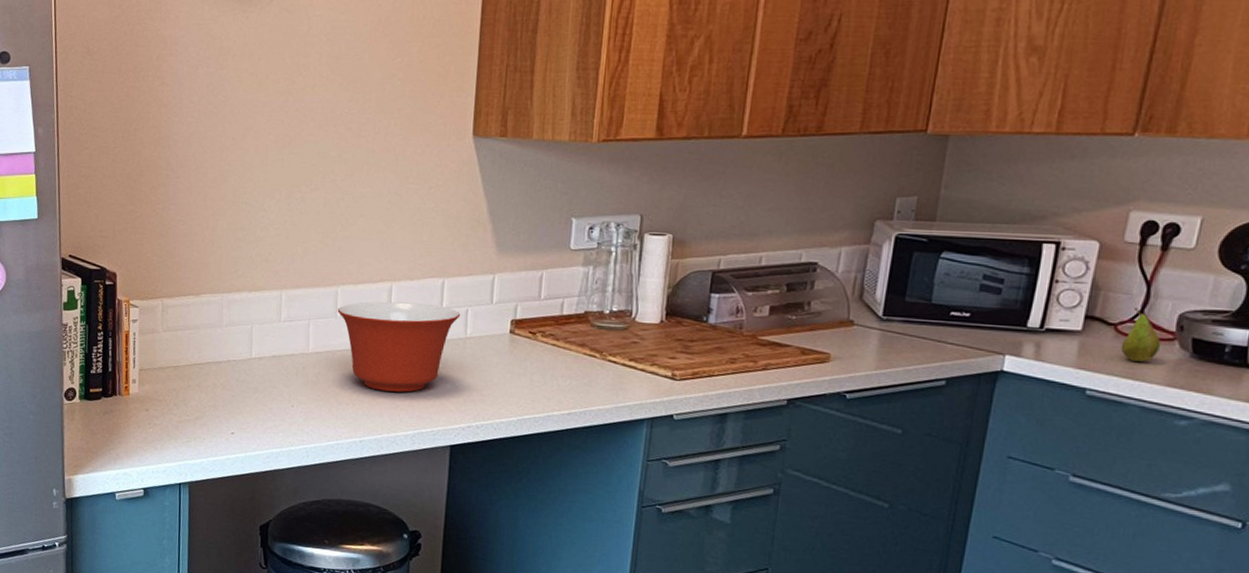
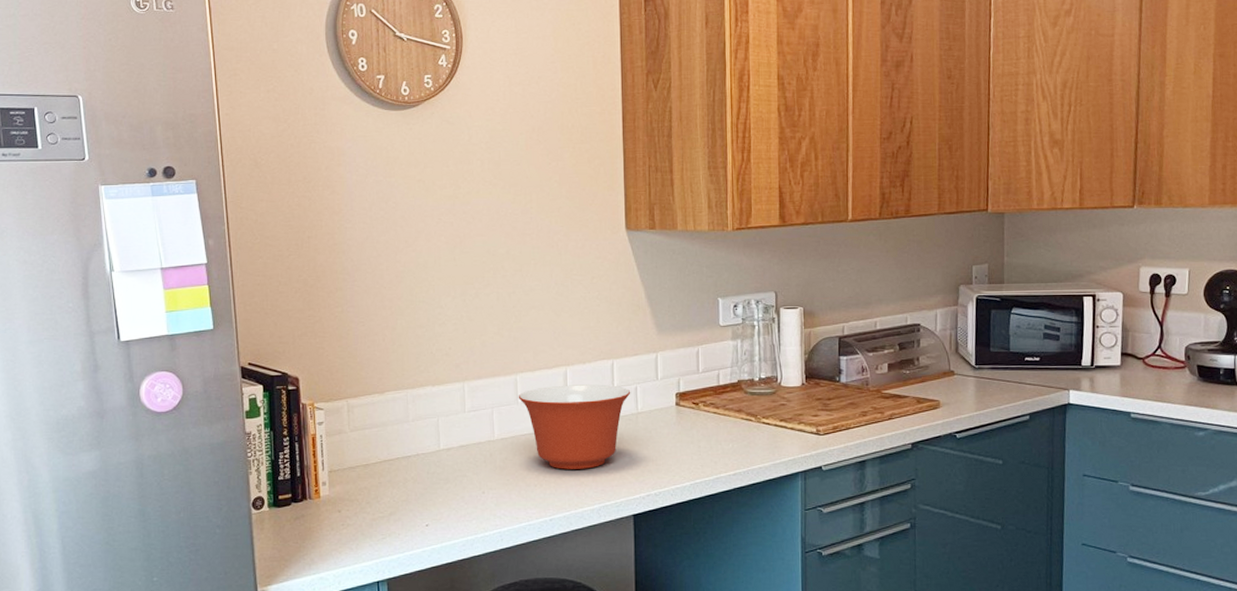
fruit: present [1121,307,1161,362] -> none [1149,343,1177,387]

